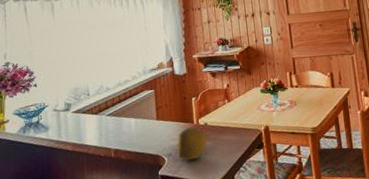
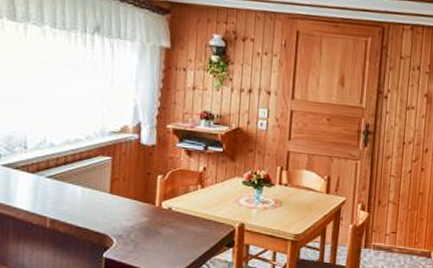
fruit: present [177,126,207,161] -> none [130,208,168,247]

